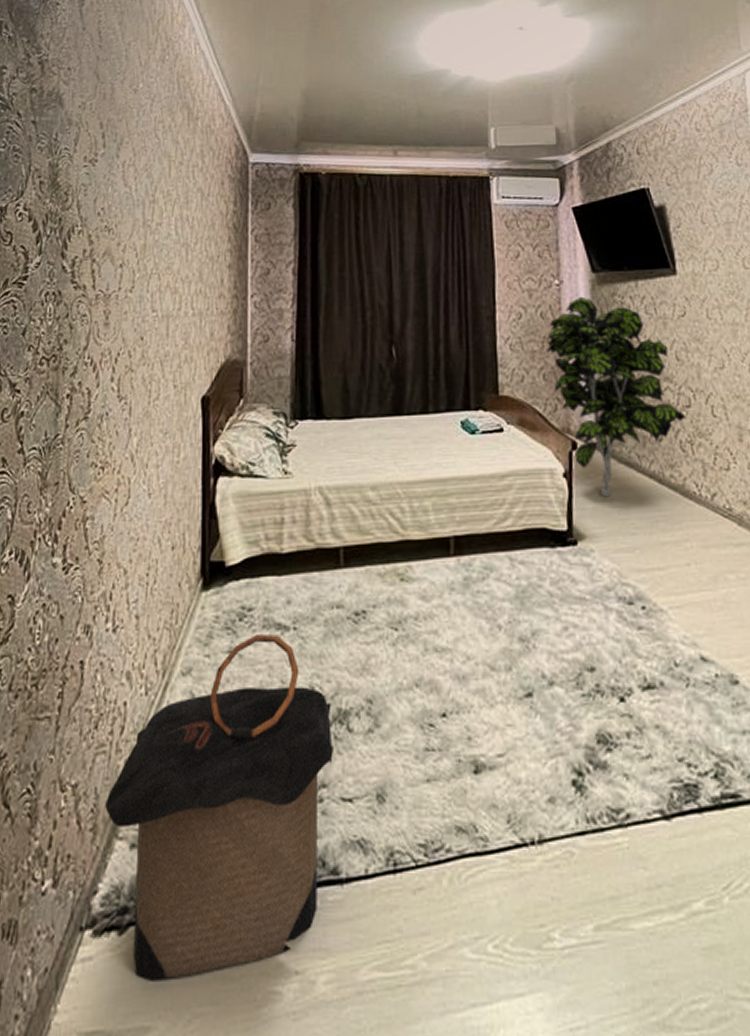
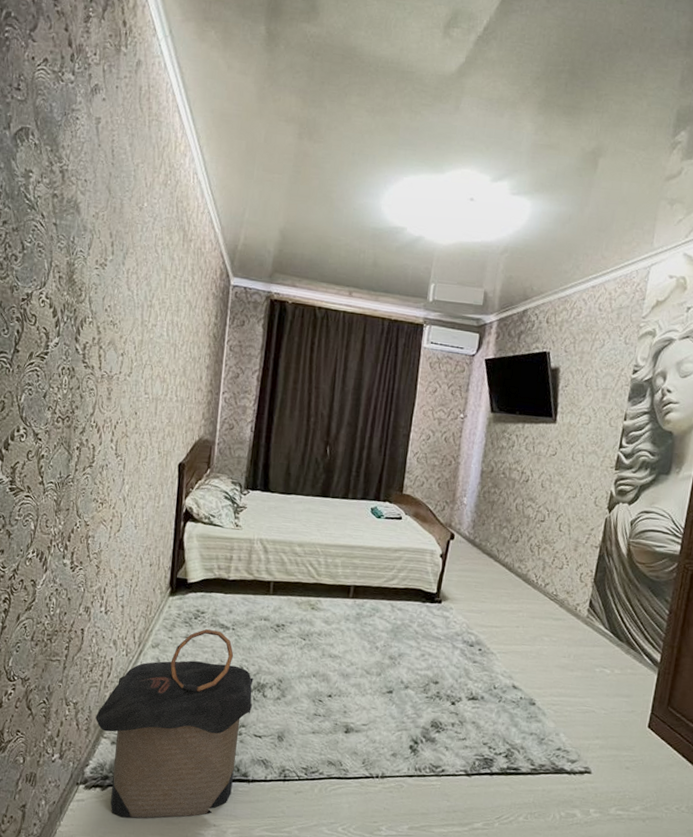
indoor plant: present [546,296,685,497] -> none [445,429,539,575]

